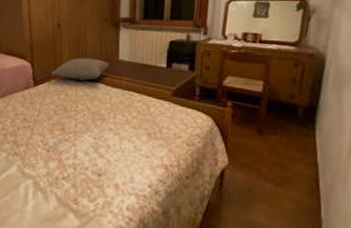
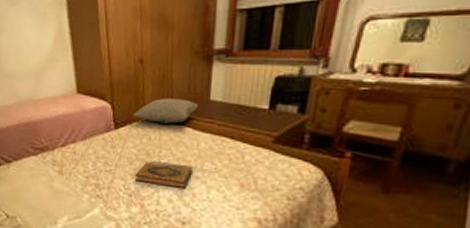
hardback book: none [53,117,106,142] -> present [135,162,193,190]

